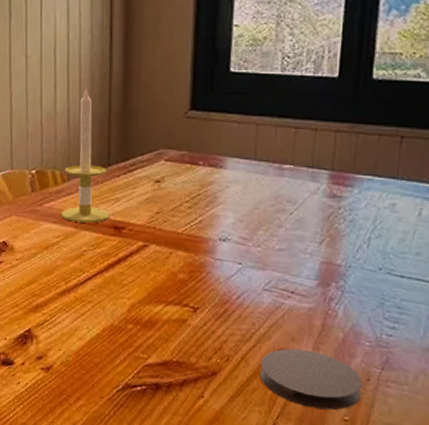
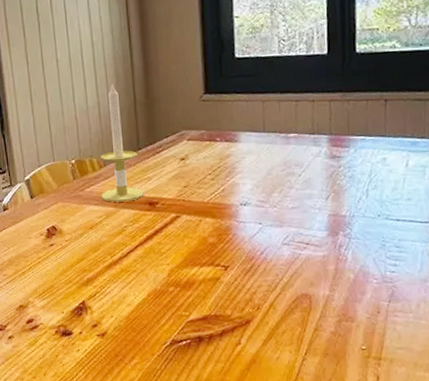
coaster: present [260,348,363,411] -> none [286,292,375,342]

